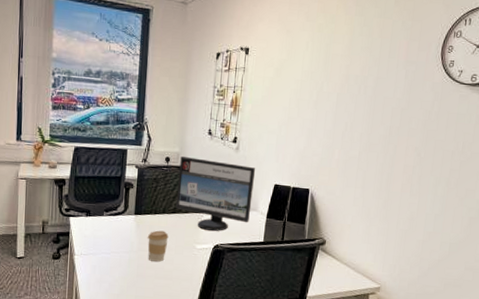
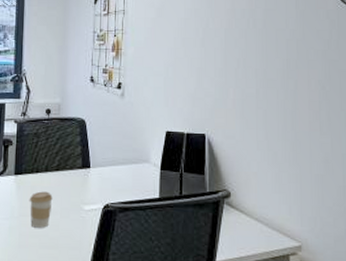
computer monitor: present [175,156,256,231] -> none [59,106,144,188]

